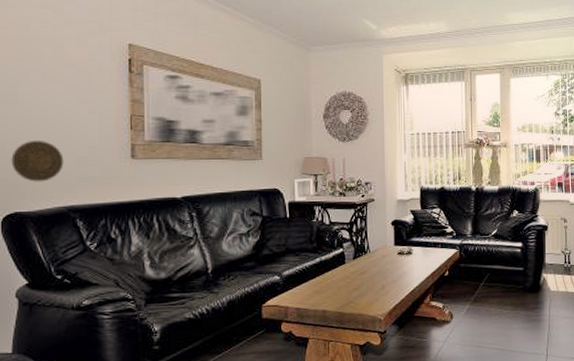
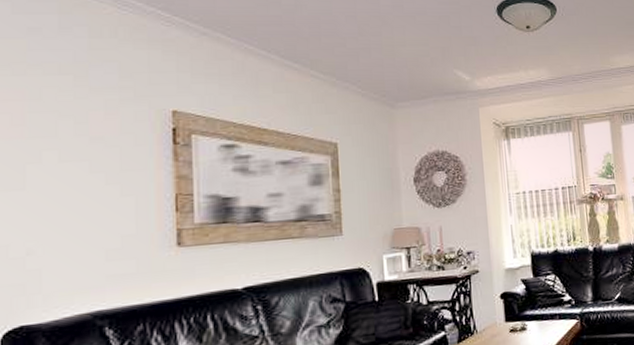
decorative plate: present [11,140,64,182] -> none [16,232,88,286]

